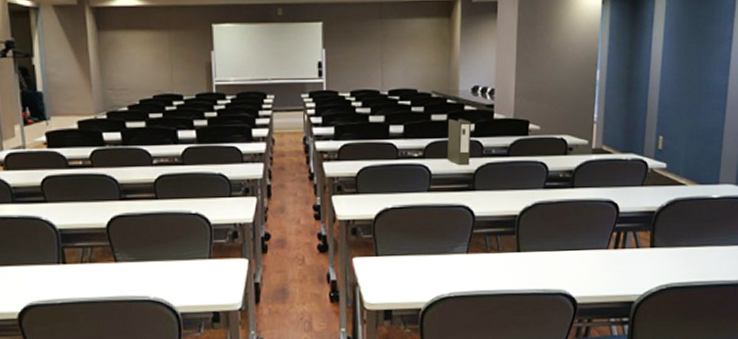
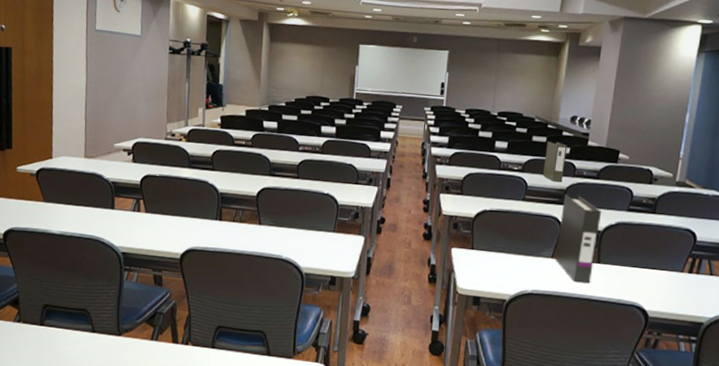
binder: none [470,177,517,277] -> present [555,193,602,284]

